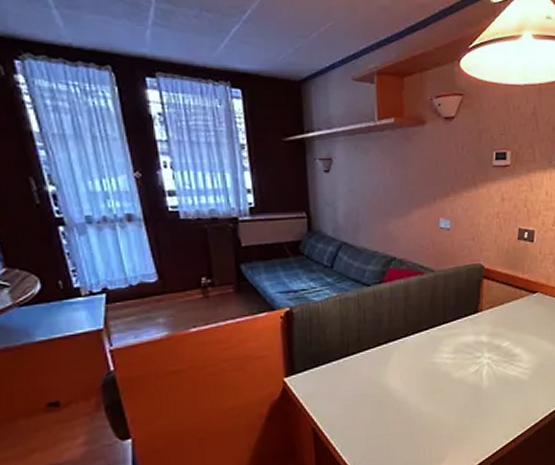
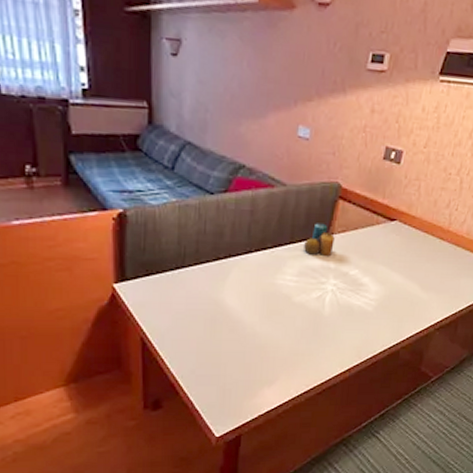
candle: none [457,302,484,333] -> present [304,223,335,257]

